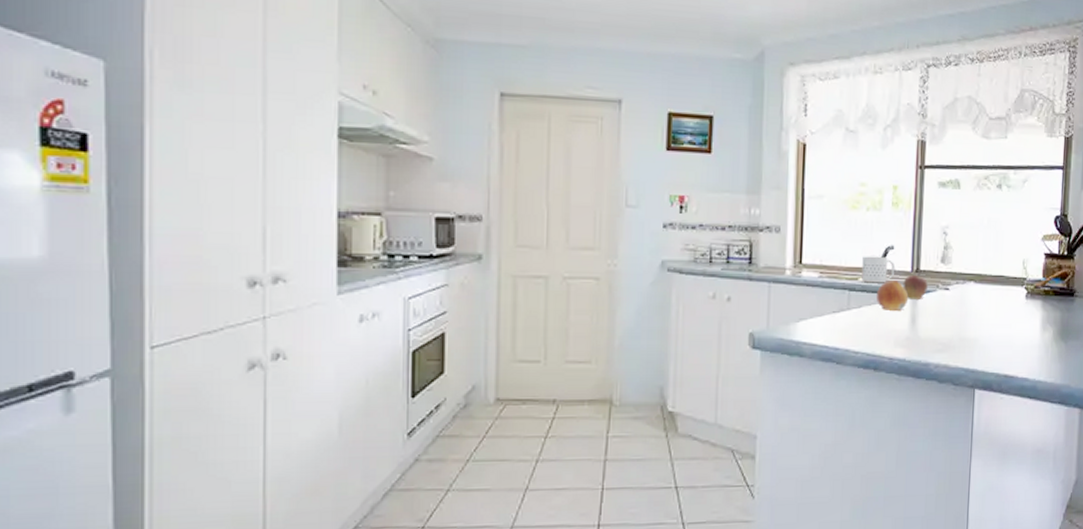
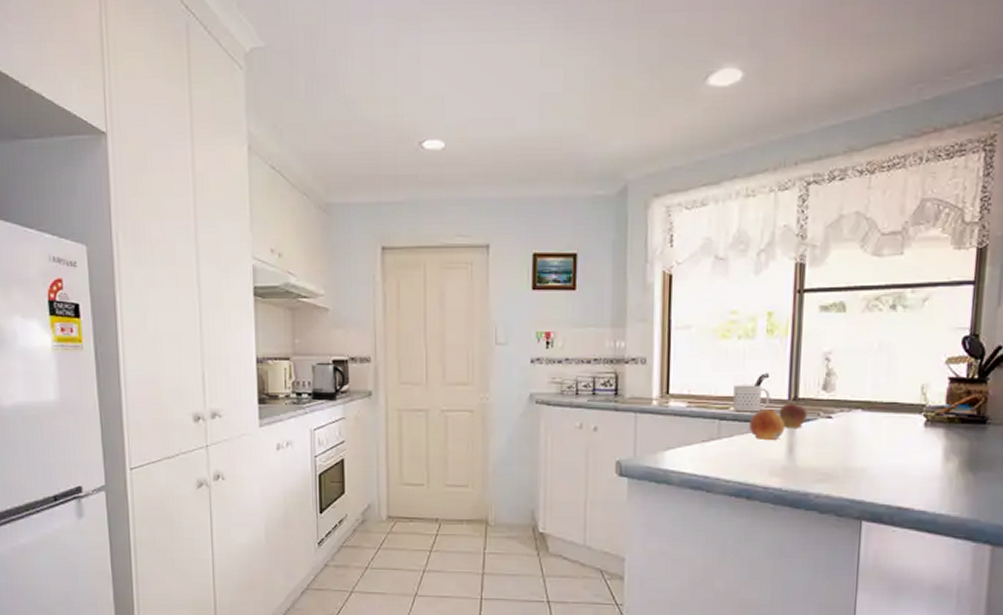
kettle: none [406,219,452,265] -> present [311,362,346,401]

